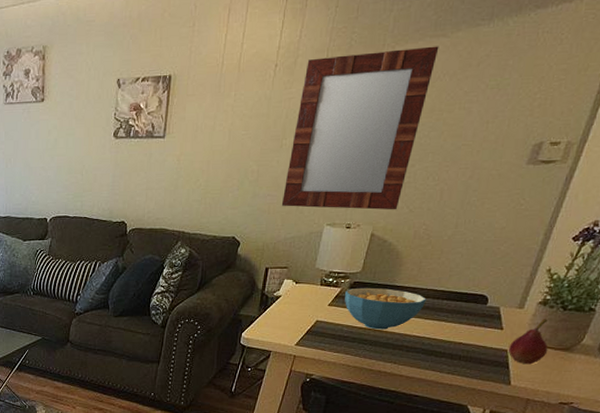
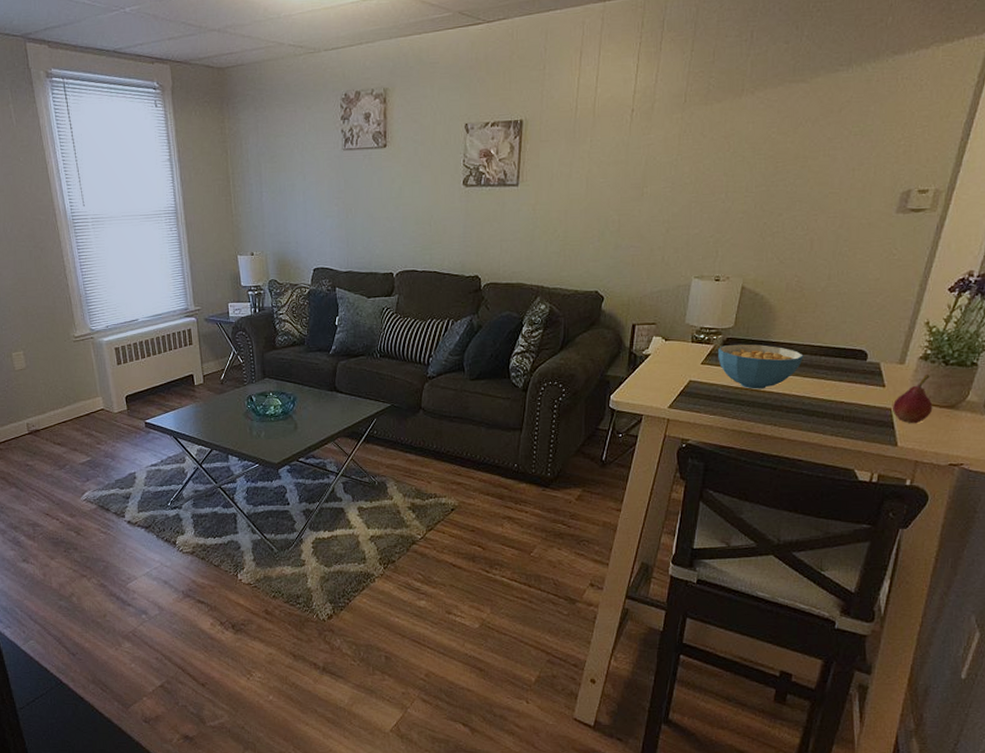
home mirror: present [281,46,439,210] -> none [645,91,799,262]

